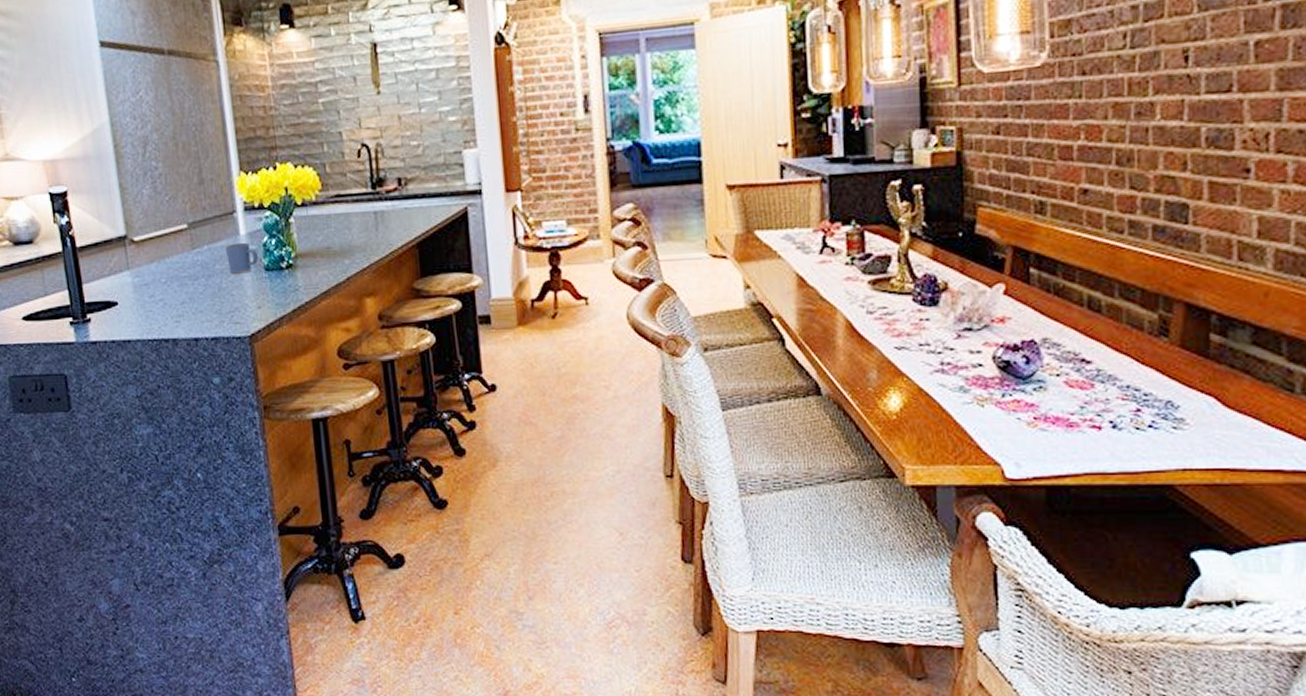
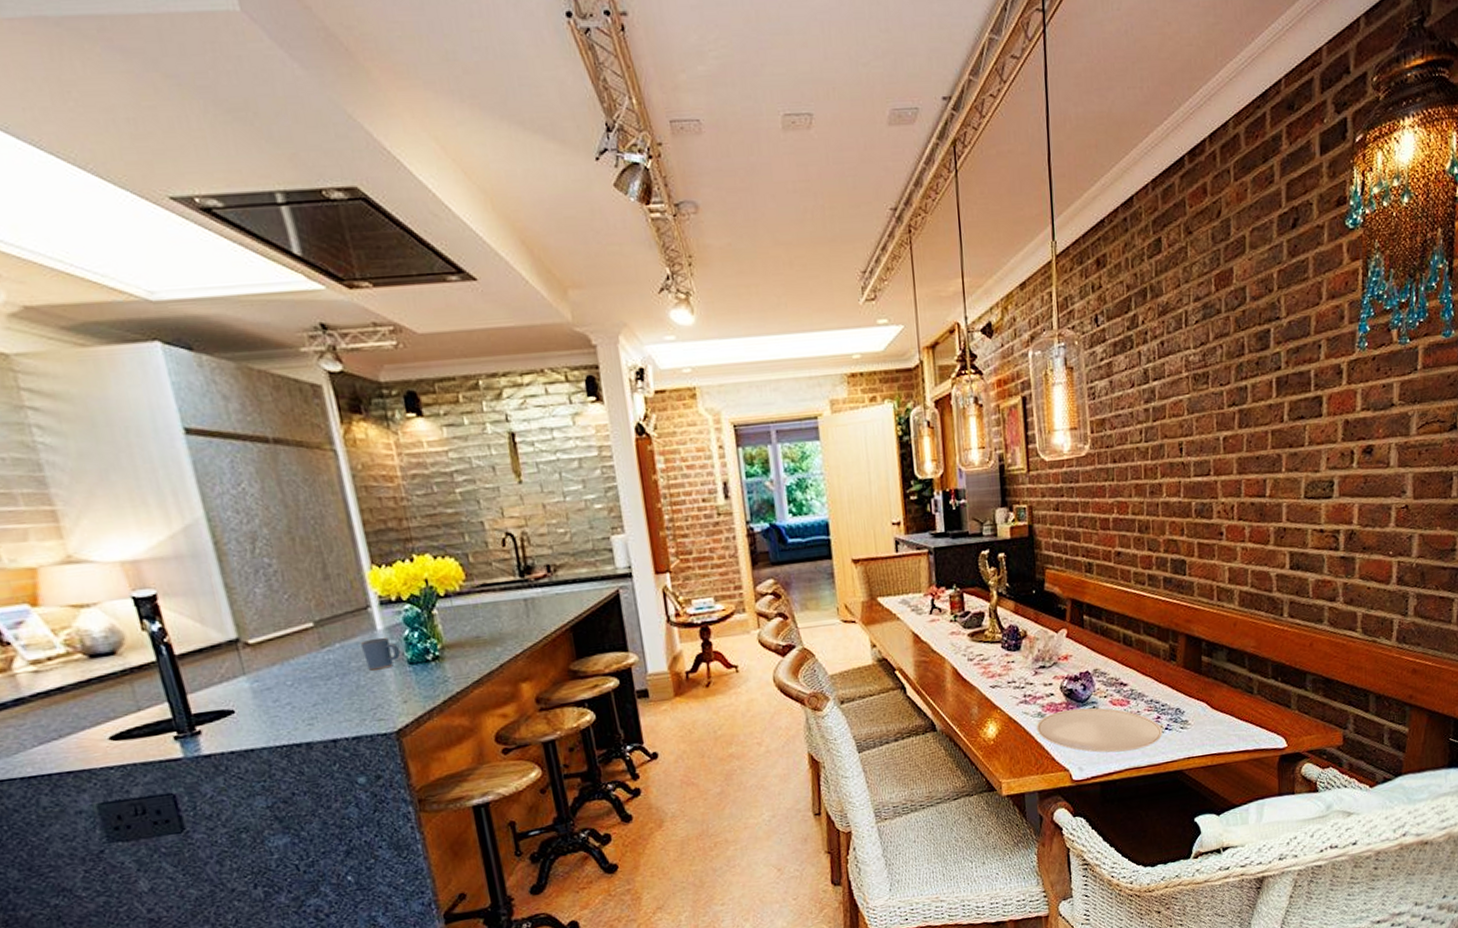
plate: none [956,386,1144,451] -> present [1036,707,1163,754]

